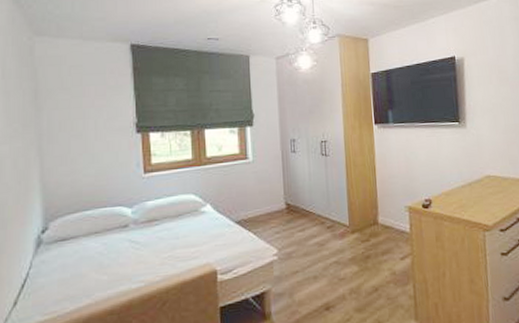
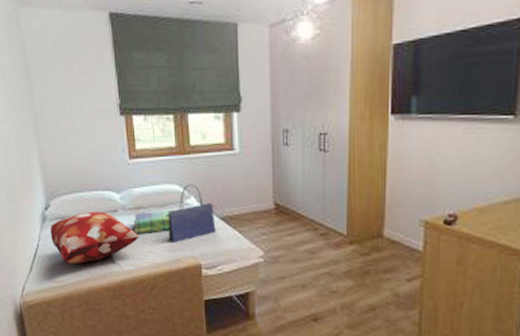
decorative pillow: none [45,228,151,291] -> present [50,211,139,264]
stack of books: none [146,218,190,248] -> present [134,209,175,235]
tote bag: none [180,192,232,252] -> present [165,184,216,243]

